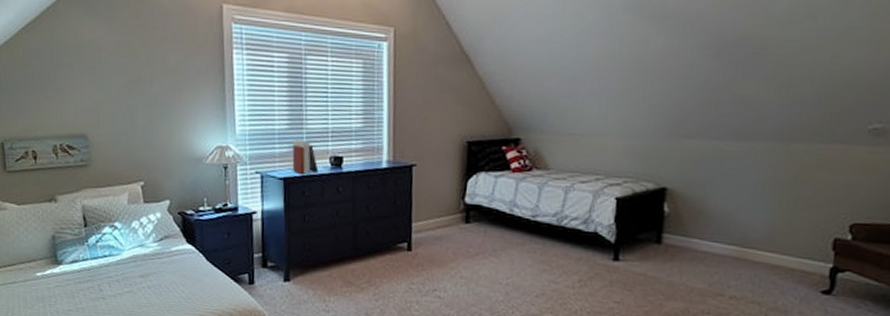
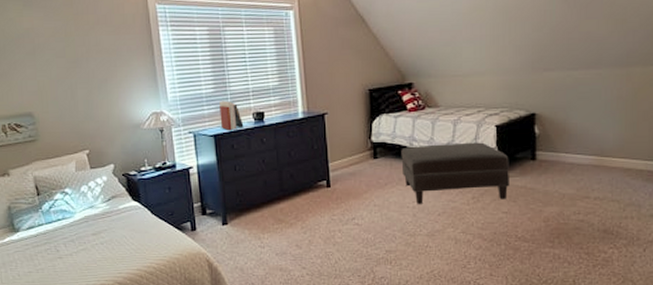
ottoman: none [498,213,628,287] -> present [401,142,509,204]

